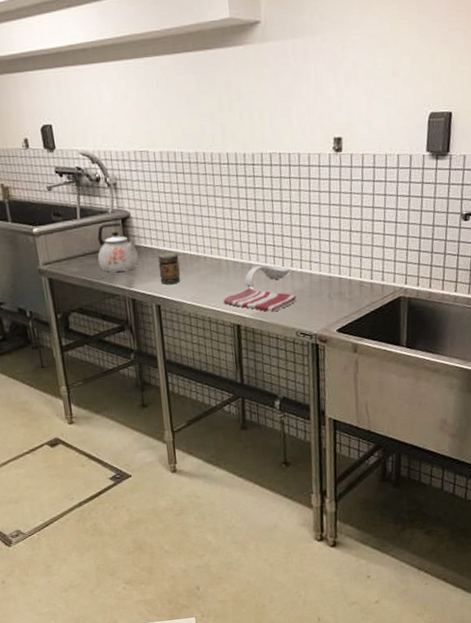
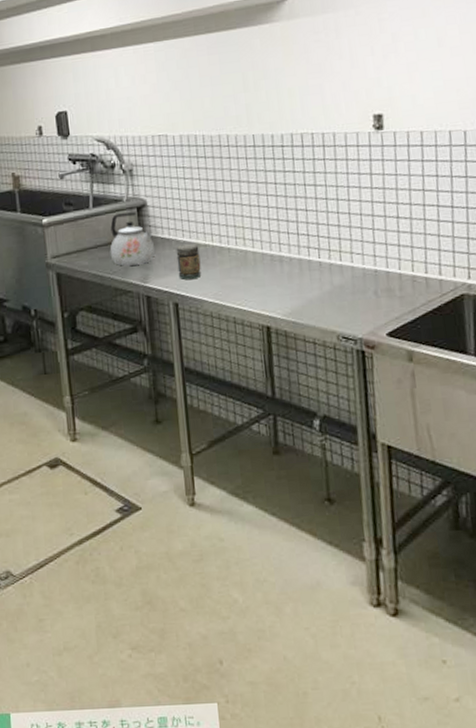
dish towel: present [223,288,297,312] -> none [250,283,337,312]
spoon rest: present [244,265,290,287] -> none [274,257,328,282]

